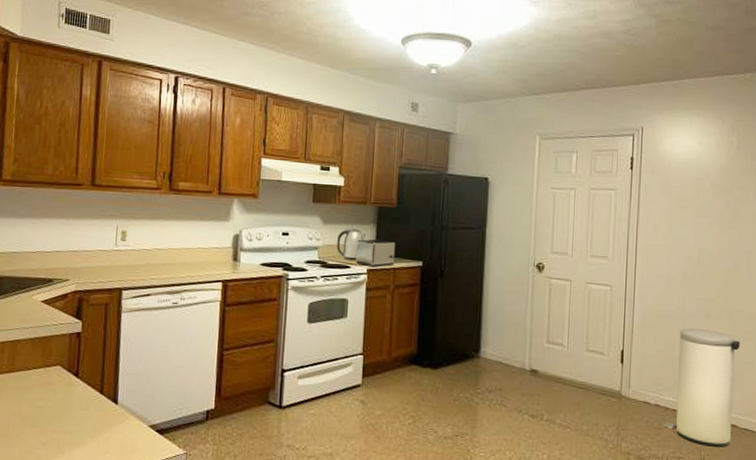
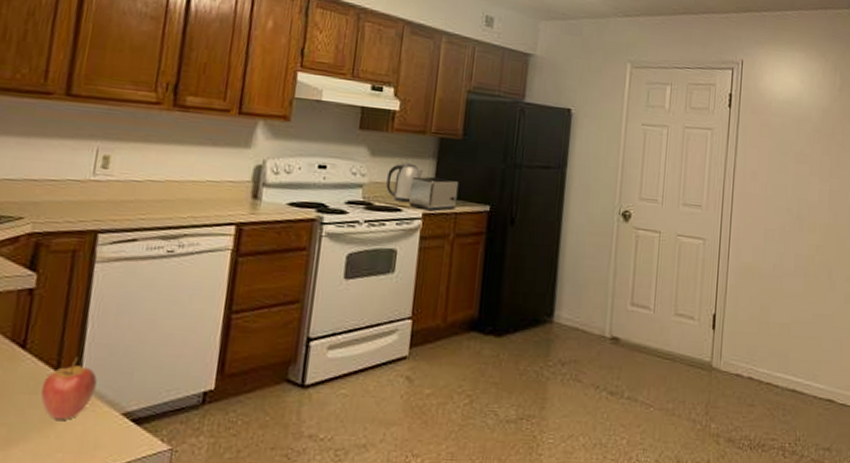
fruit: none [91,383,130,430] -> present [40,357,97,420]
pedal bin: present [664,328,740,447] -> none [757,289,839,426]

